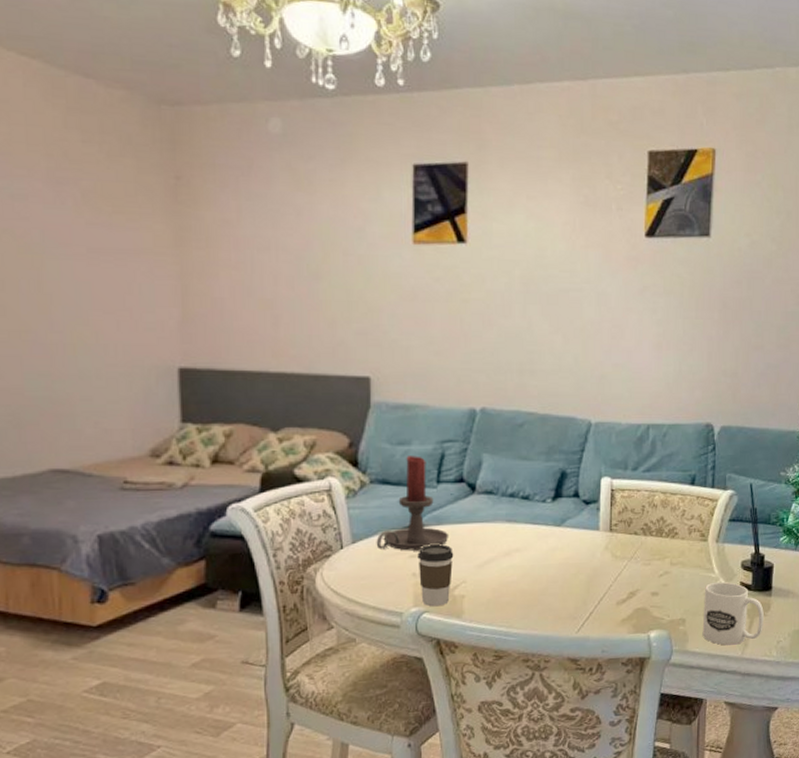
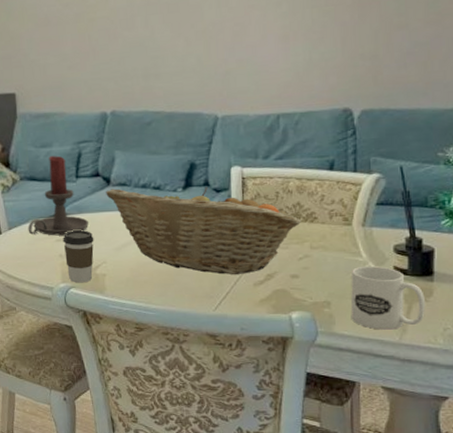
fruit basket: none [470,497,664,593] -> present [106,187,302,274]

